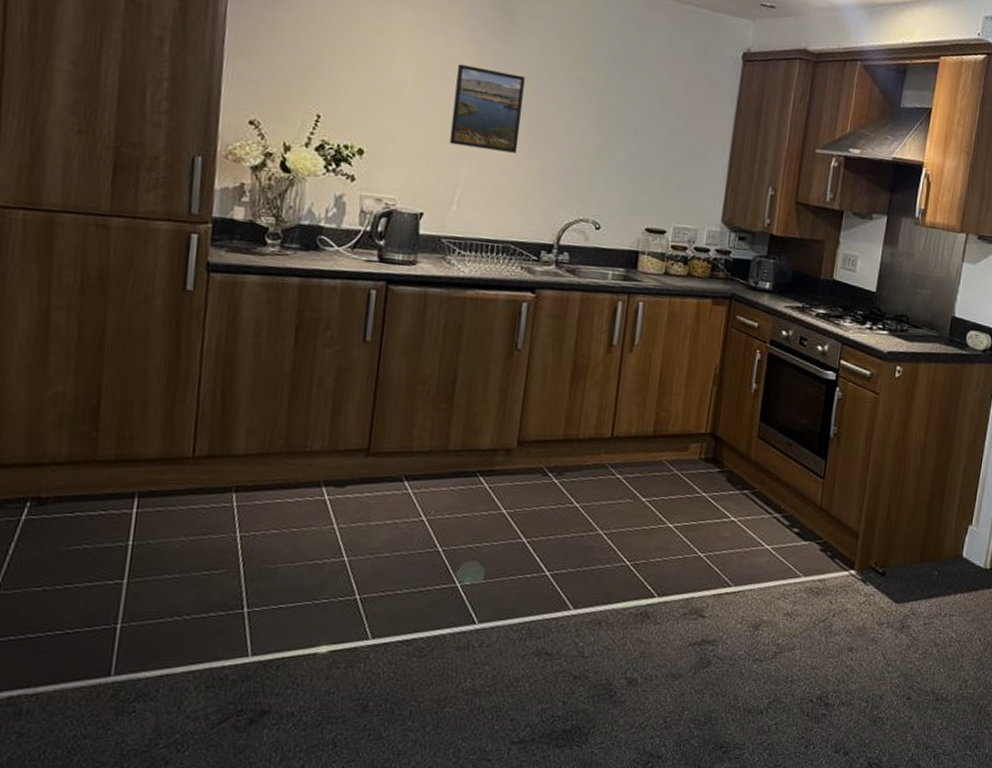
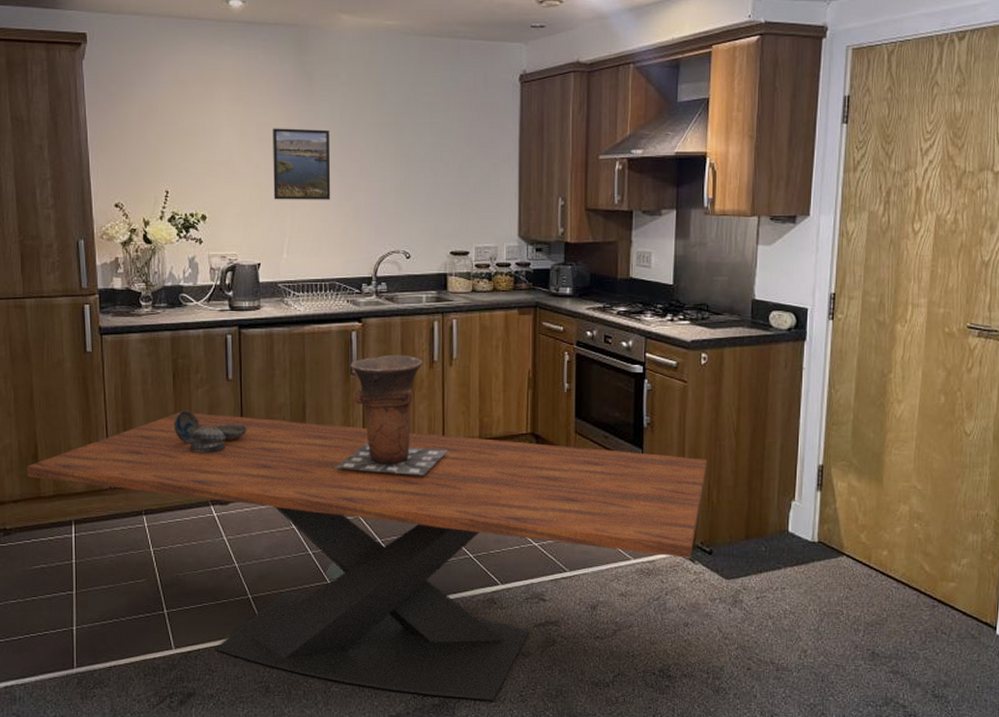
dining table: none [80,373,890,726] -> present [26,412,707,700]
decorative bowl: none [288,371,381,425] -> present [173,410,247,454]
vase: none [482,332,616,470] -> present [335,355,448,475]

